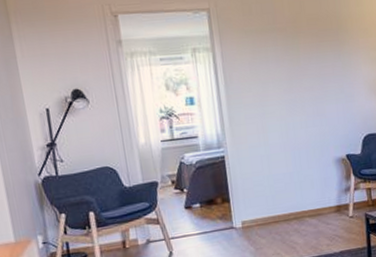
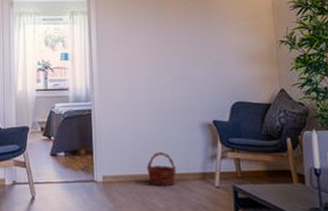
basket: none [284,190,314,223] -> present [146,151,177,185]

